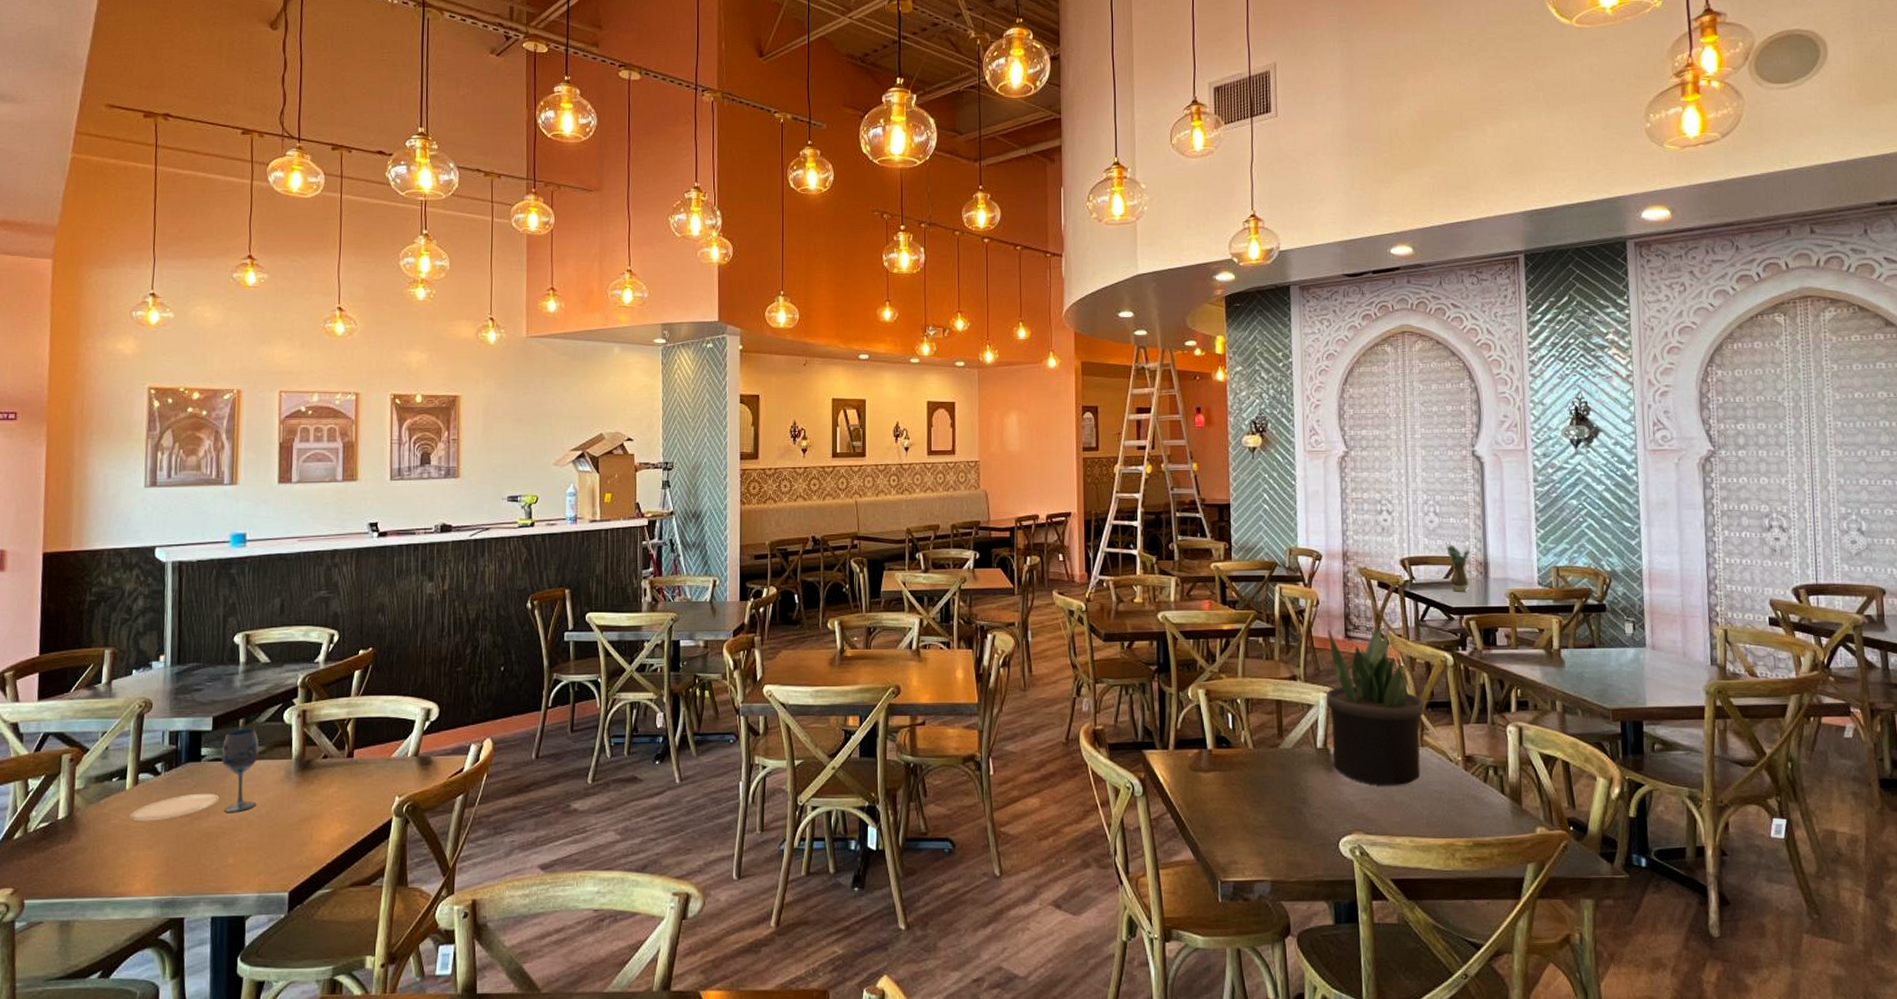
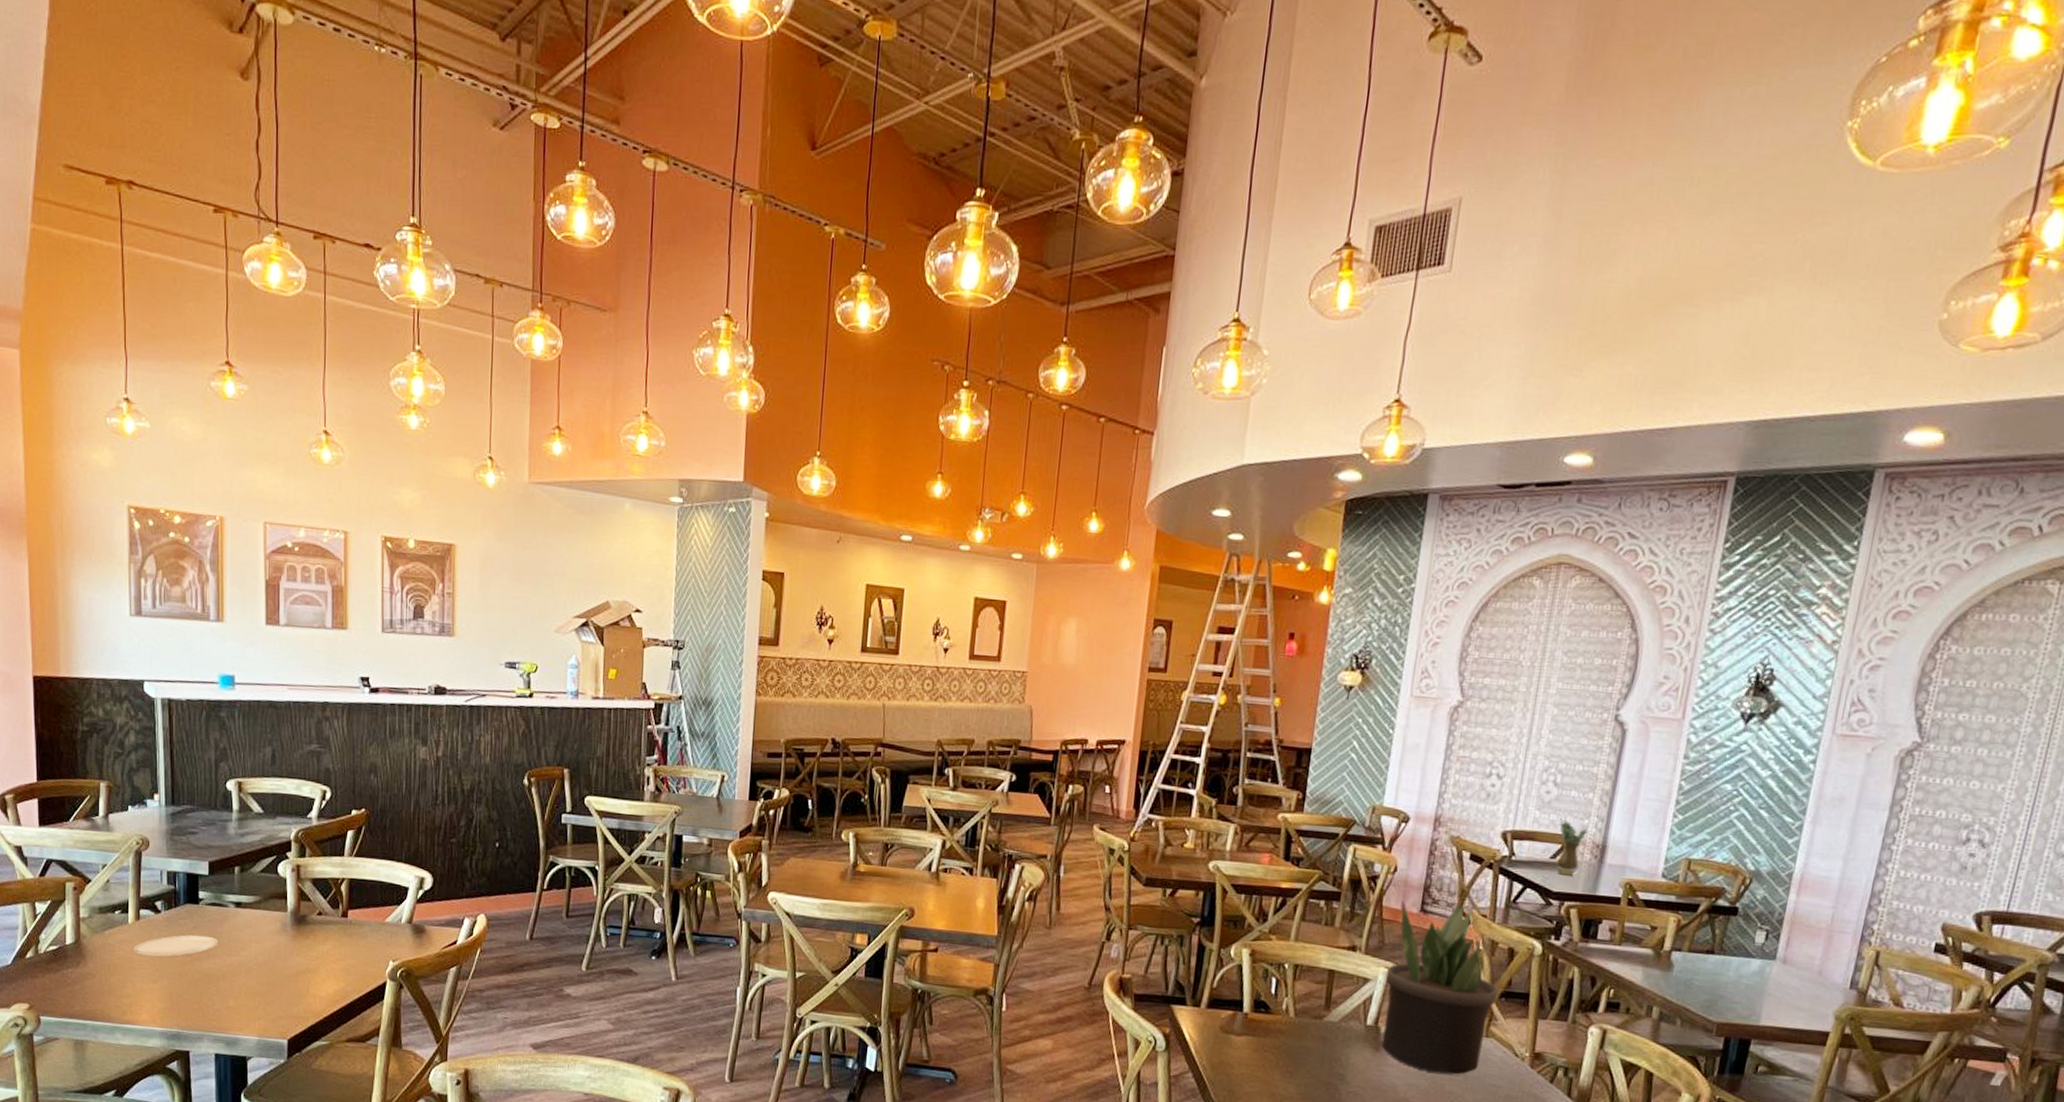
wineglass: present [222,728,259,813] -> none [219,876,255,958]

